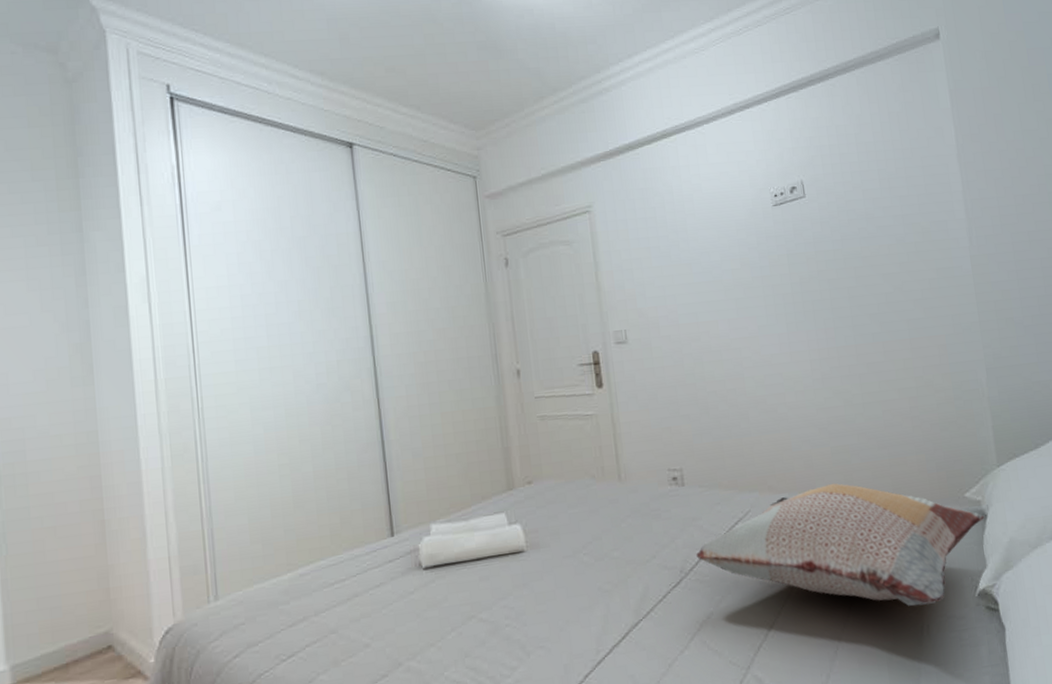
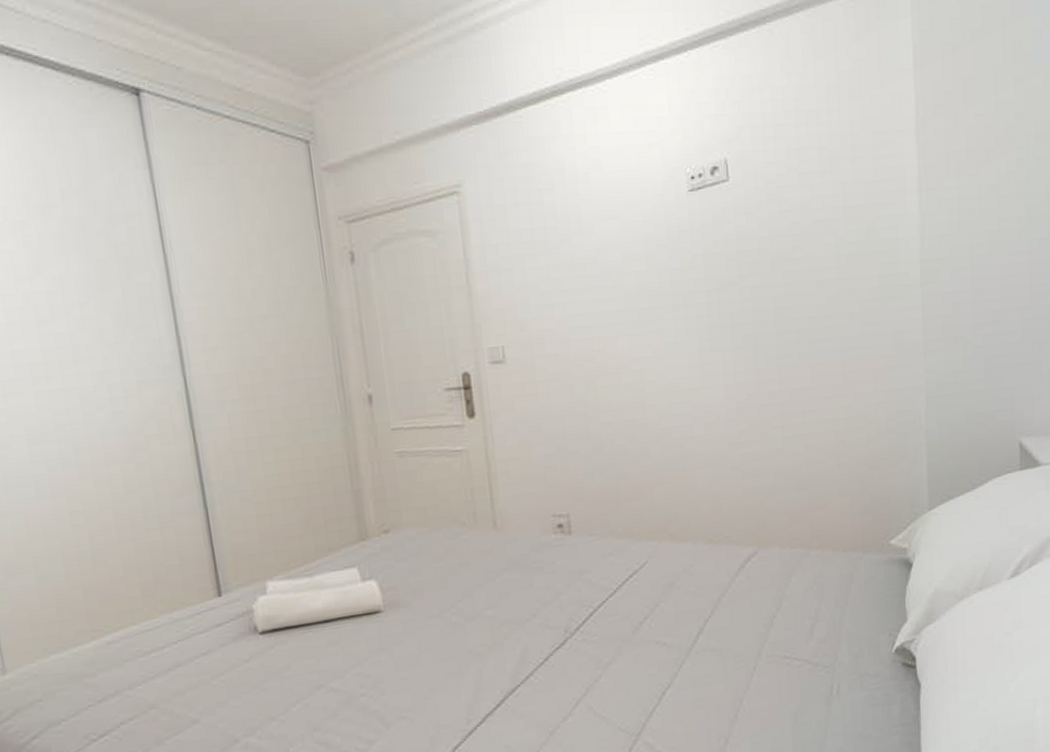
decorative pillow: present [696,483,985,606] -> none [583,529,910,664]

